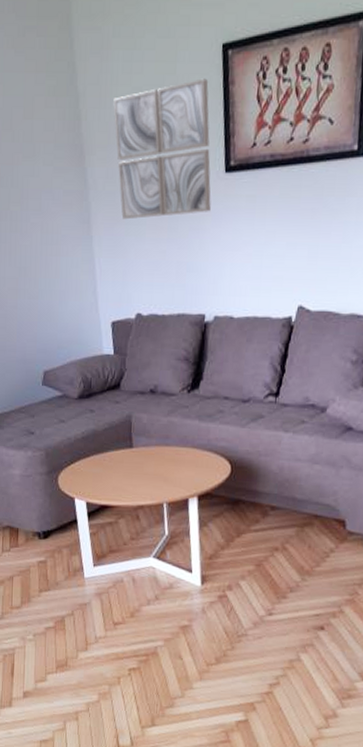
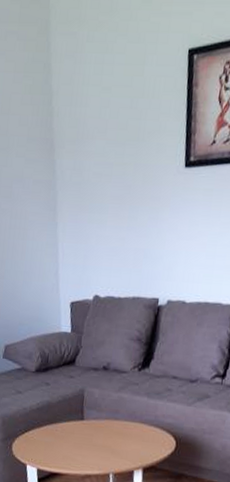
wall art: present [113,78,211,220] -> none [83,80,174,208]

